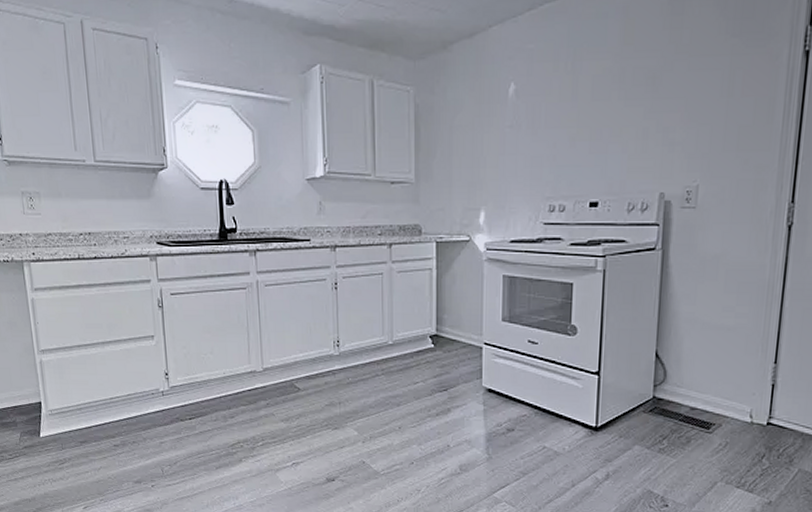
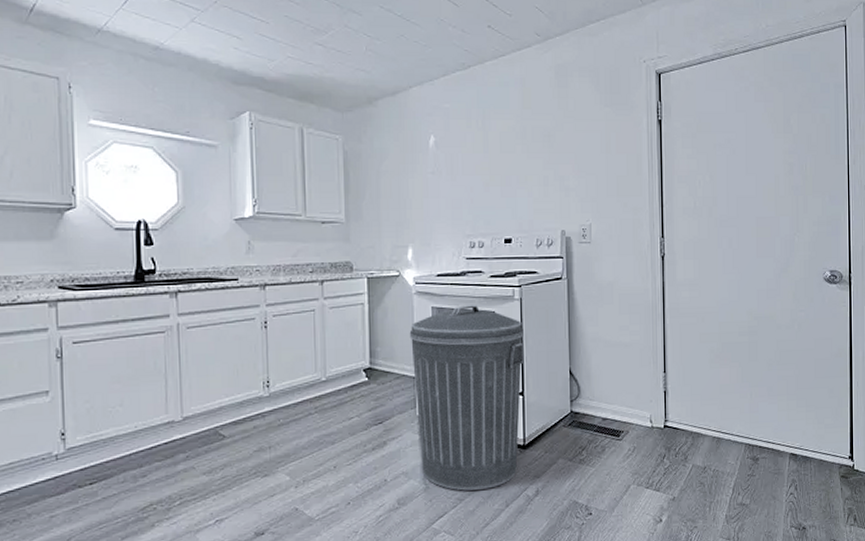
trash can: none [478,275,605,467] -> present [409,305,524,491]

